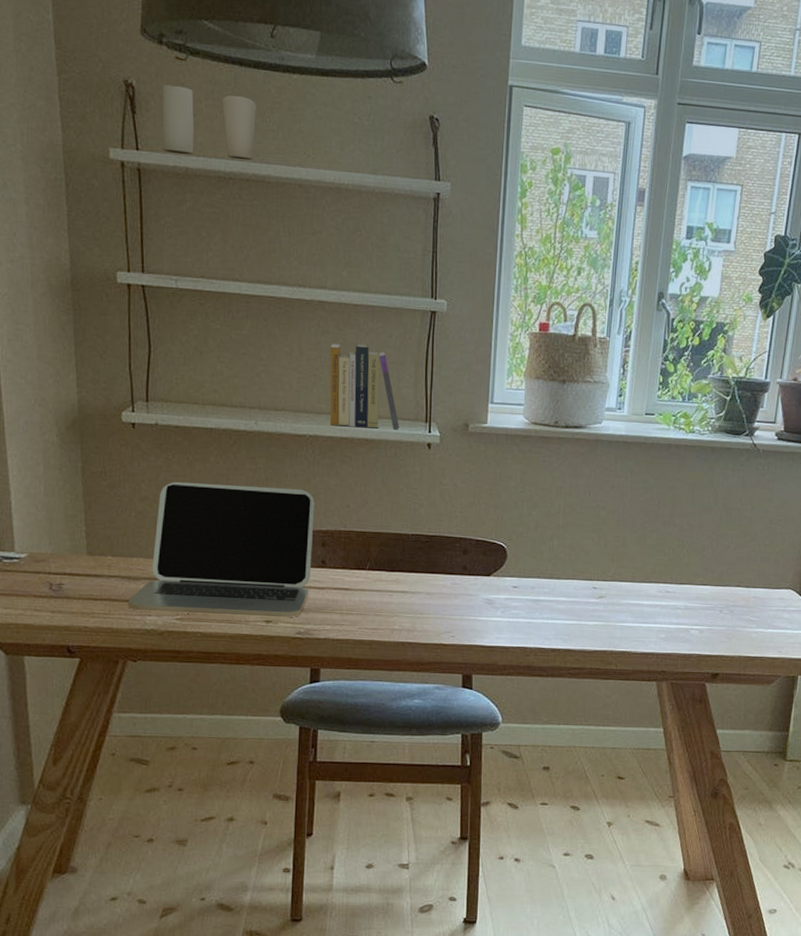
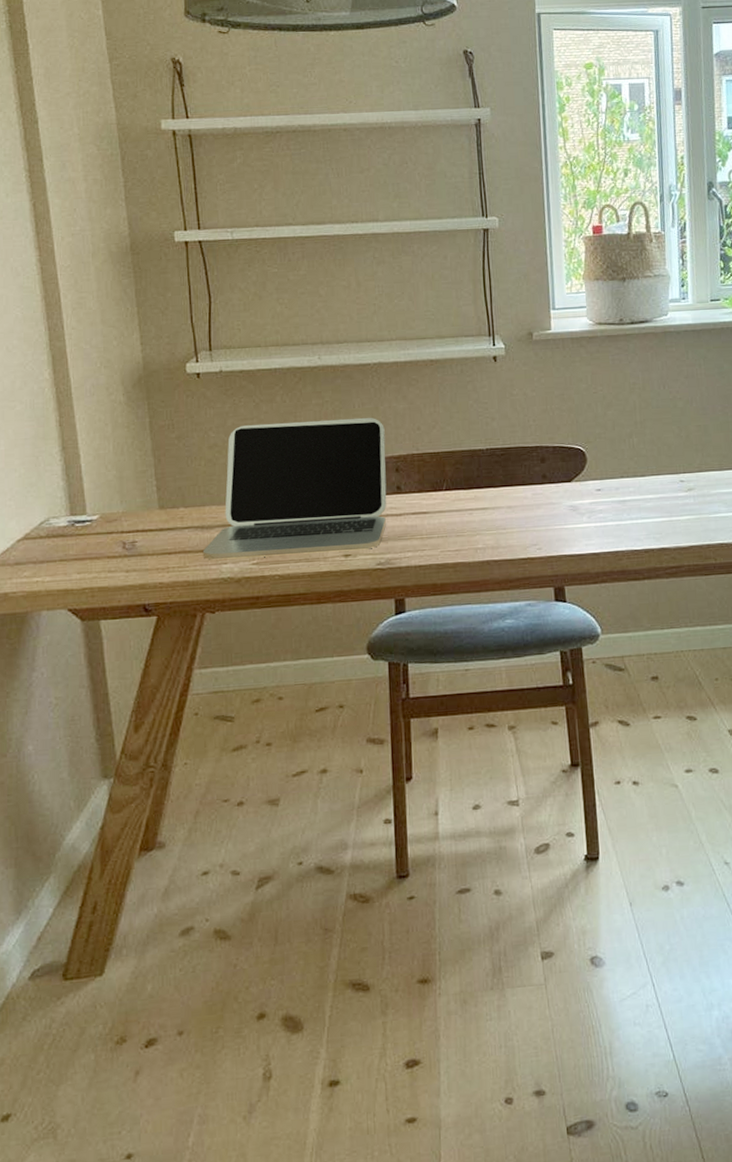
candle: present [162,84,194,155] -> none [207,56,241,117]
cup: present [221,95,256,161] -> none [264,57,298,114]
books: present [329,343,400,430] -> none [387,268,464,351]

